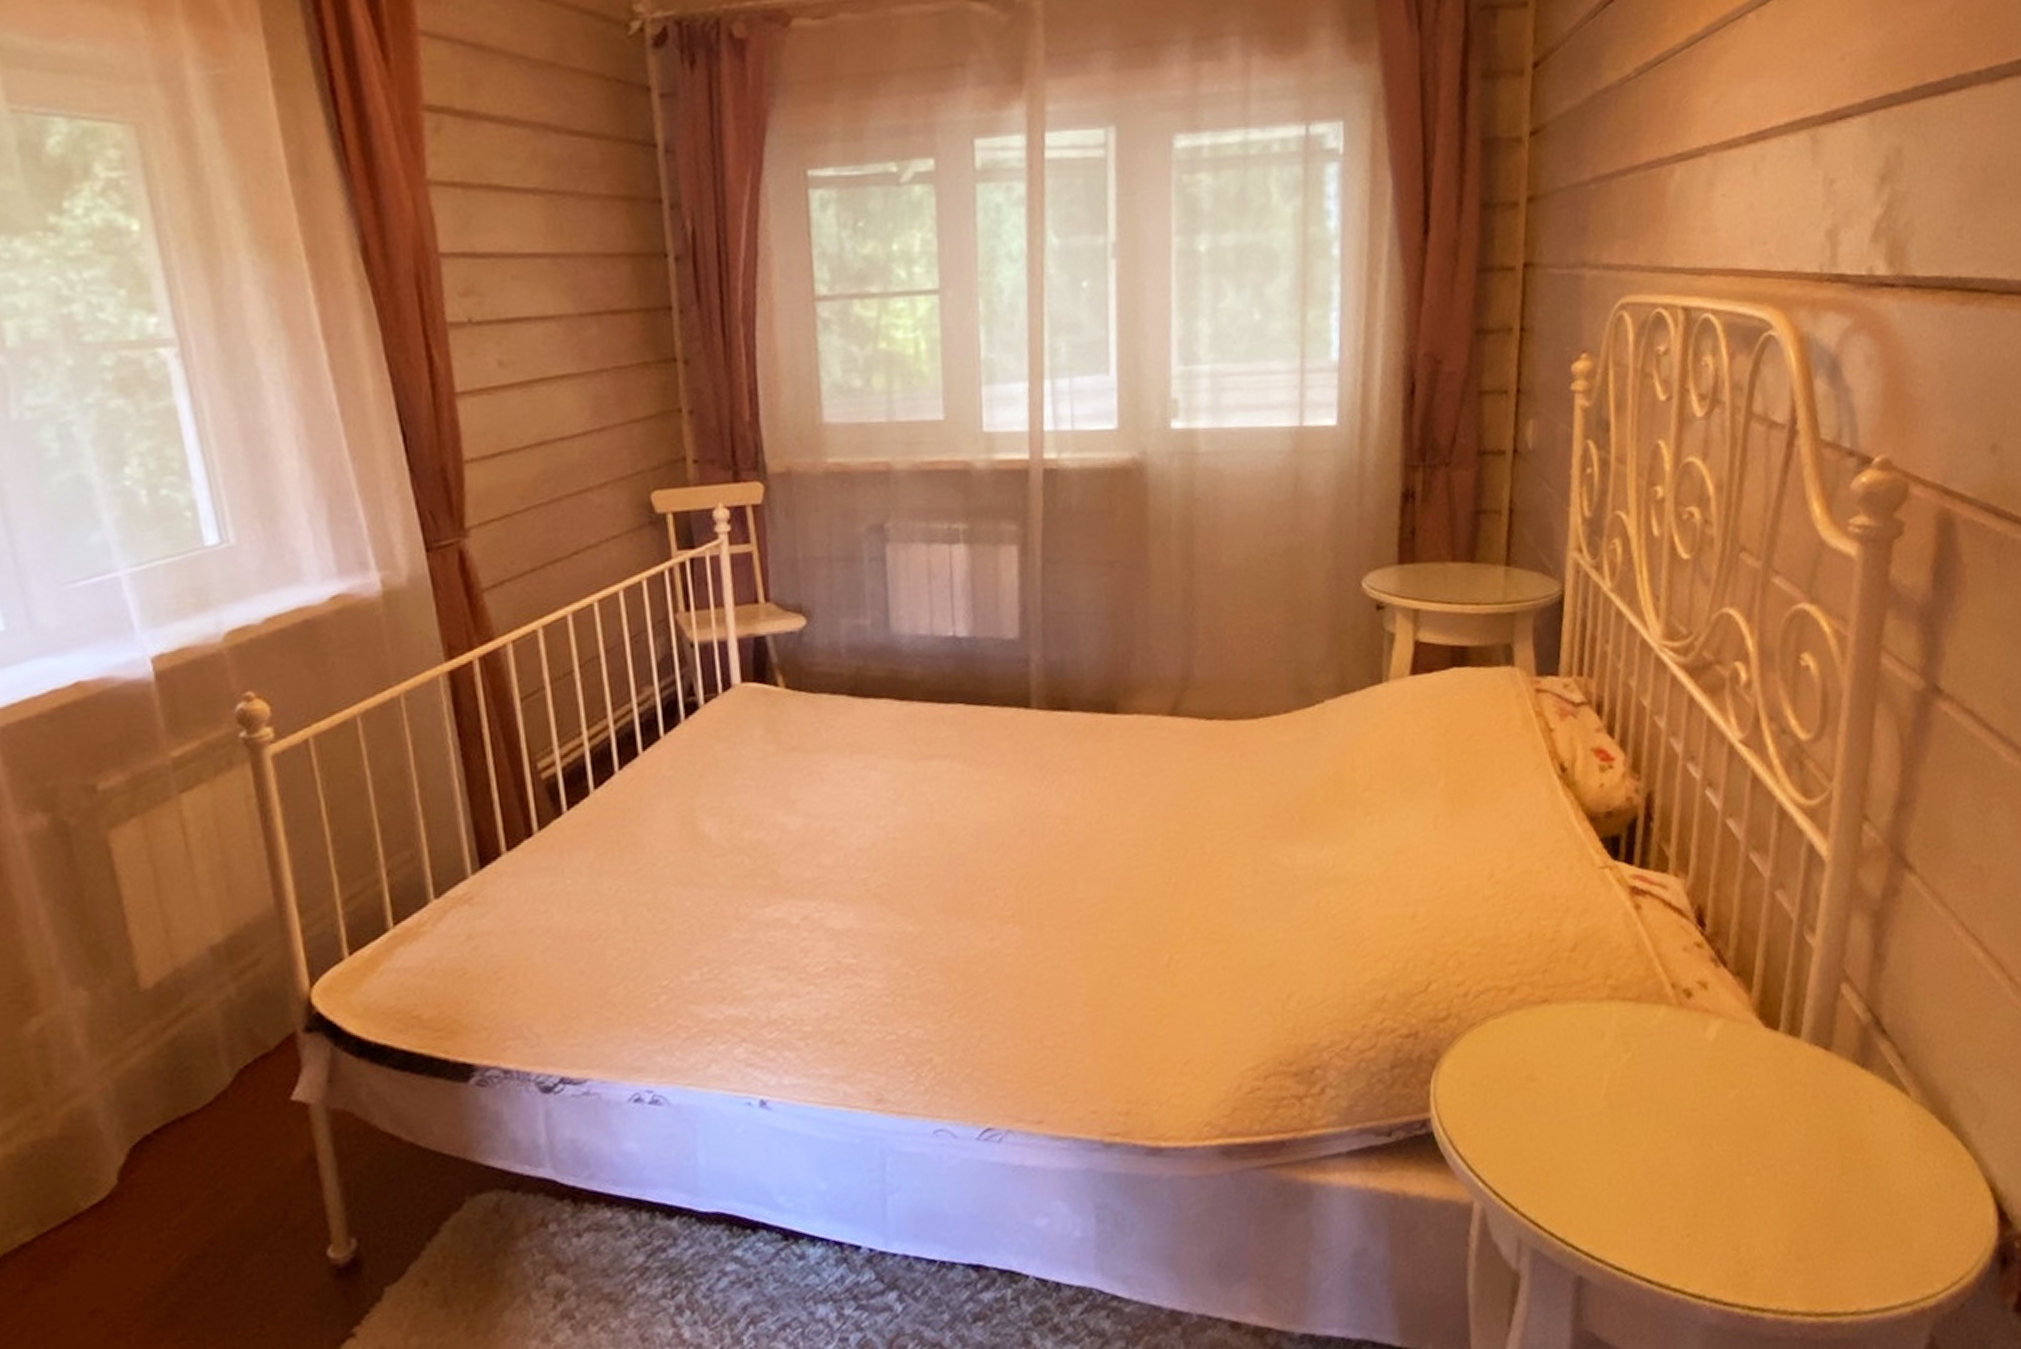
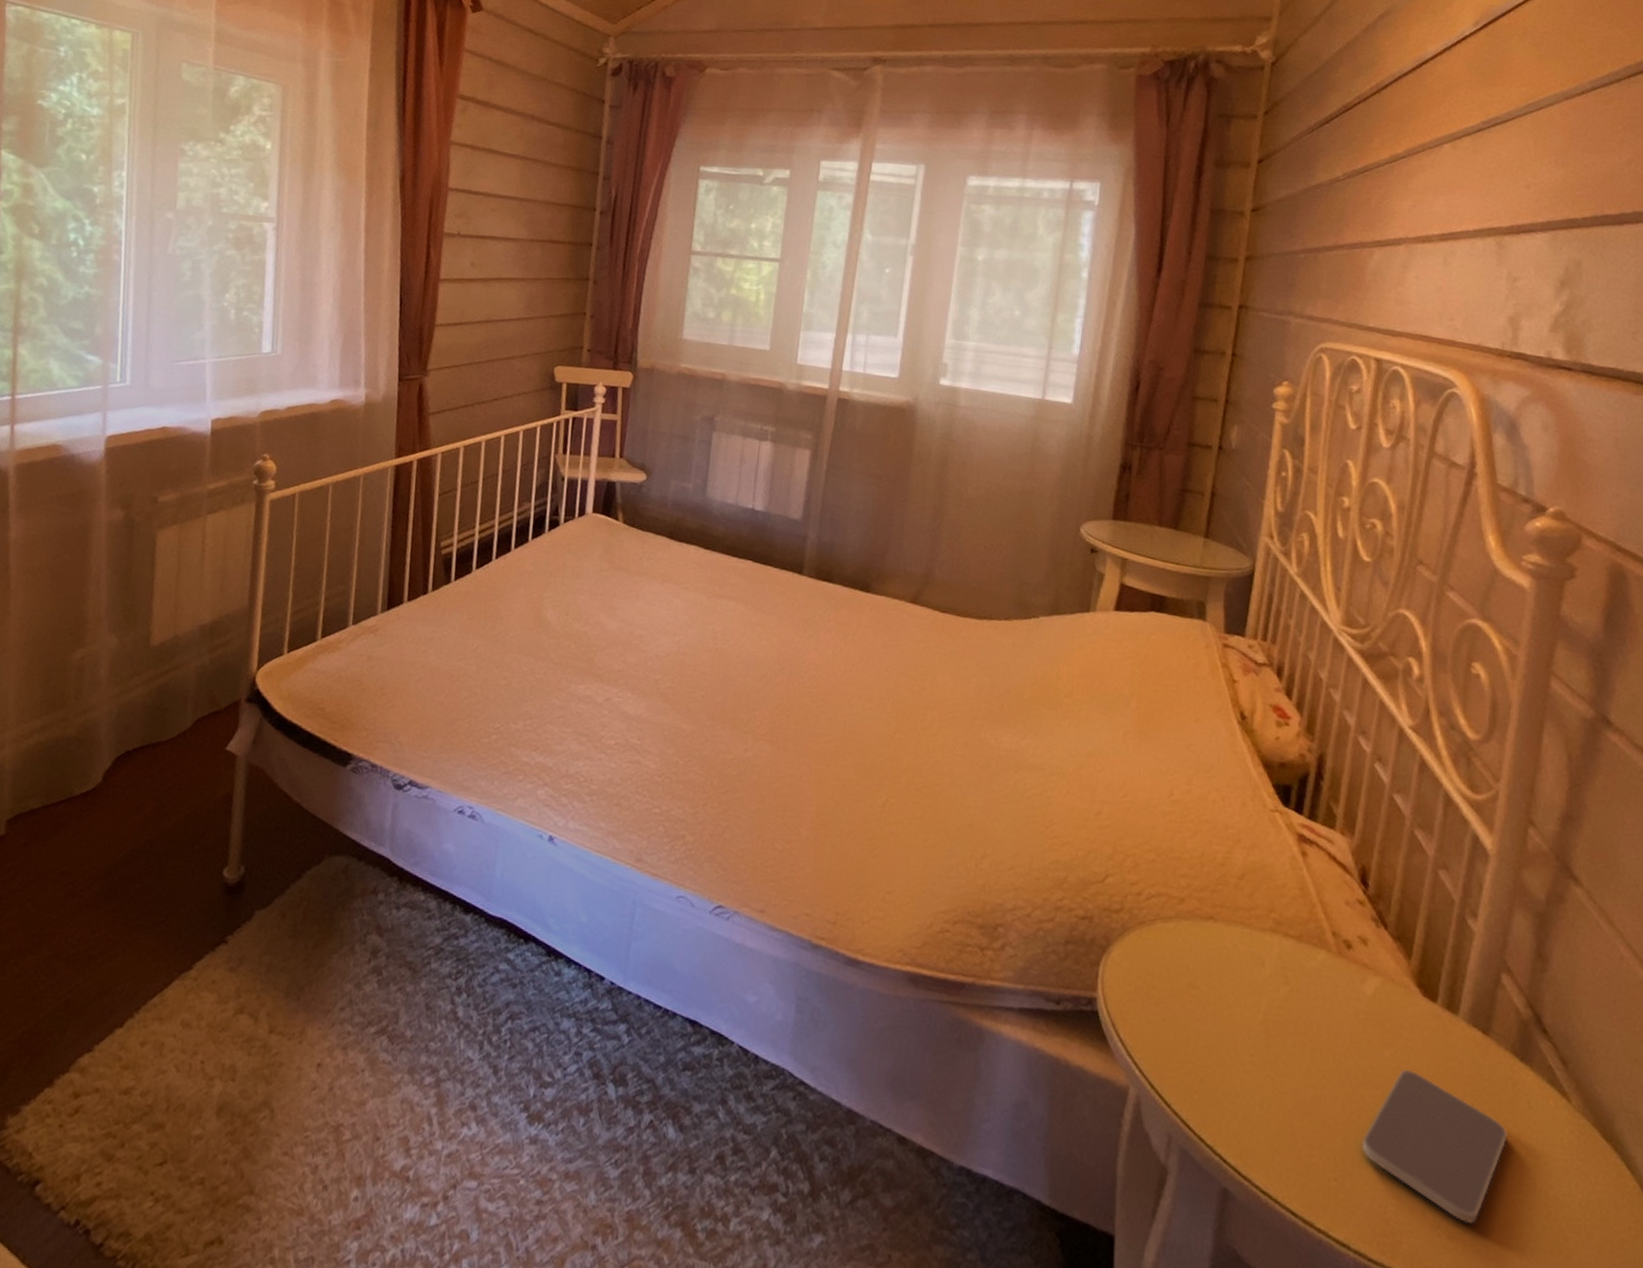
smartphone: none [1711,1106,1851,1242] -> present [1361,1069,1507,1225]

